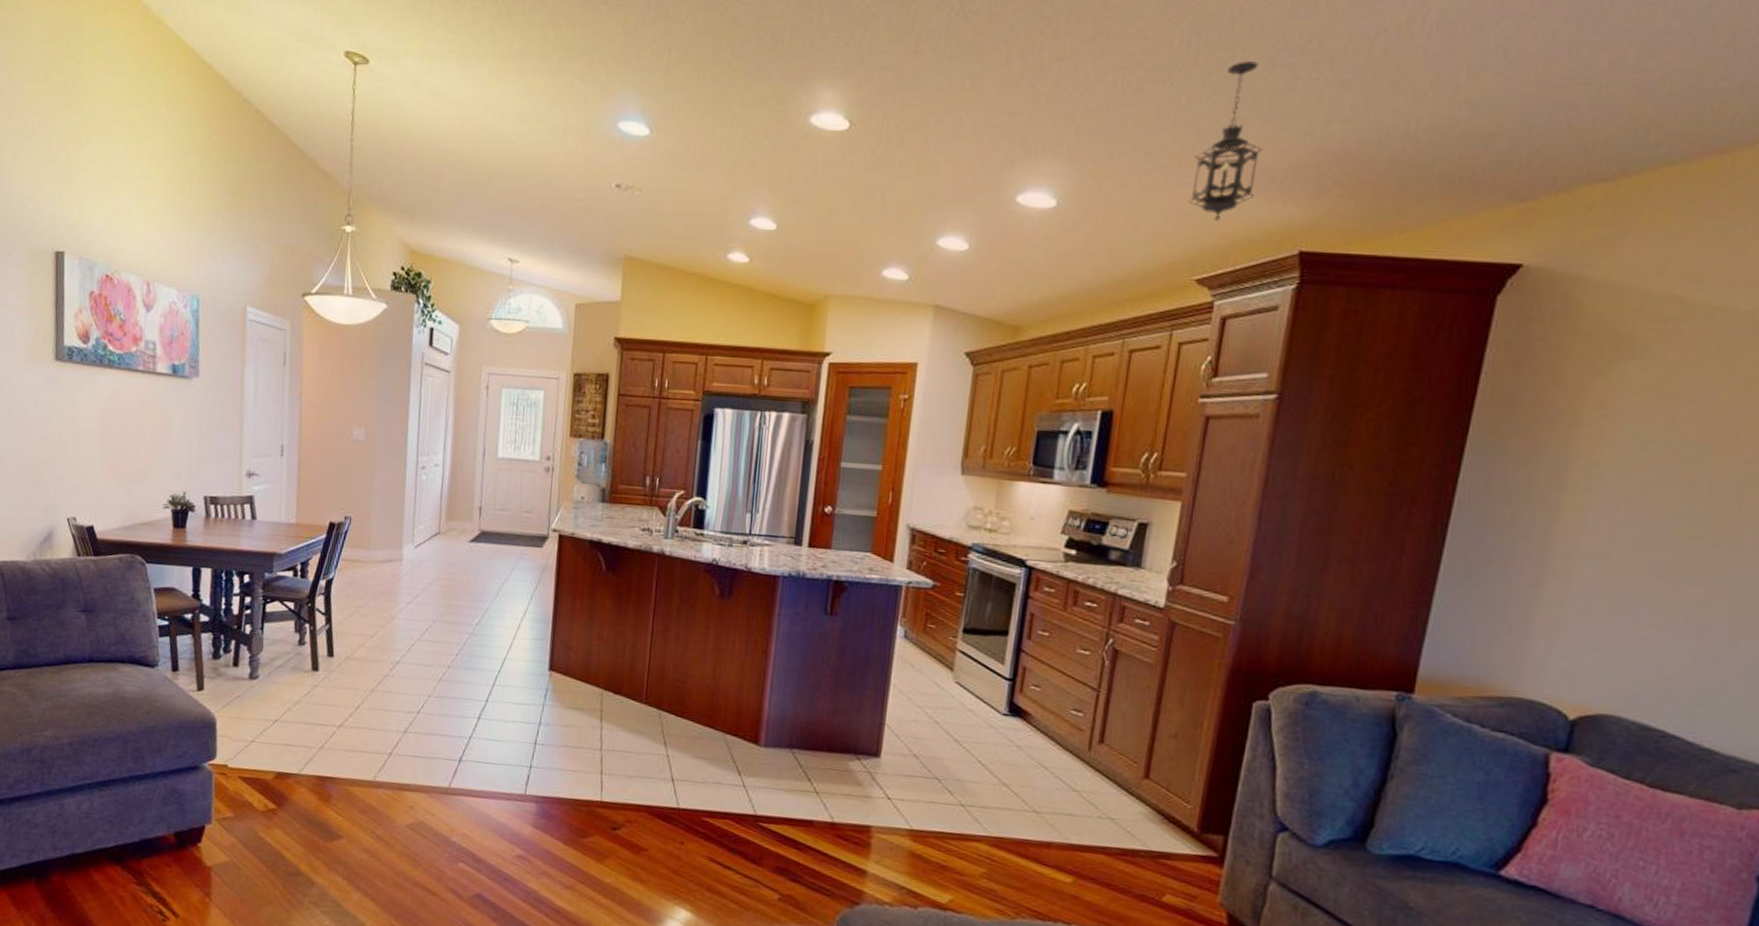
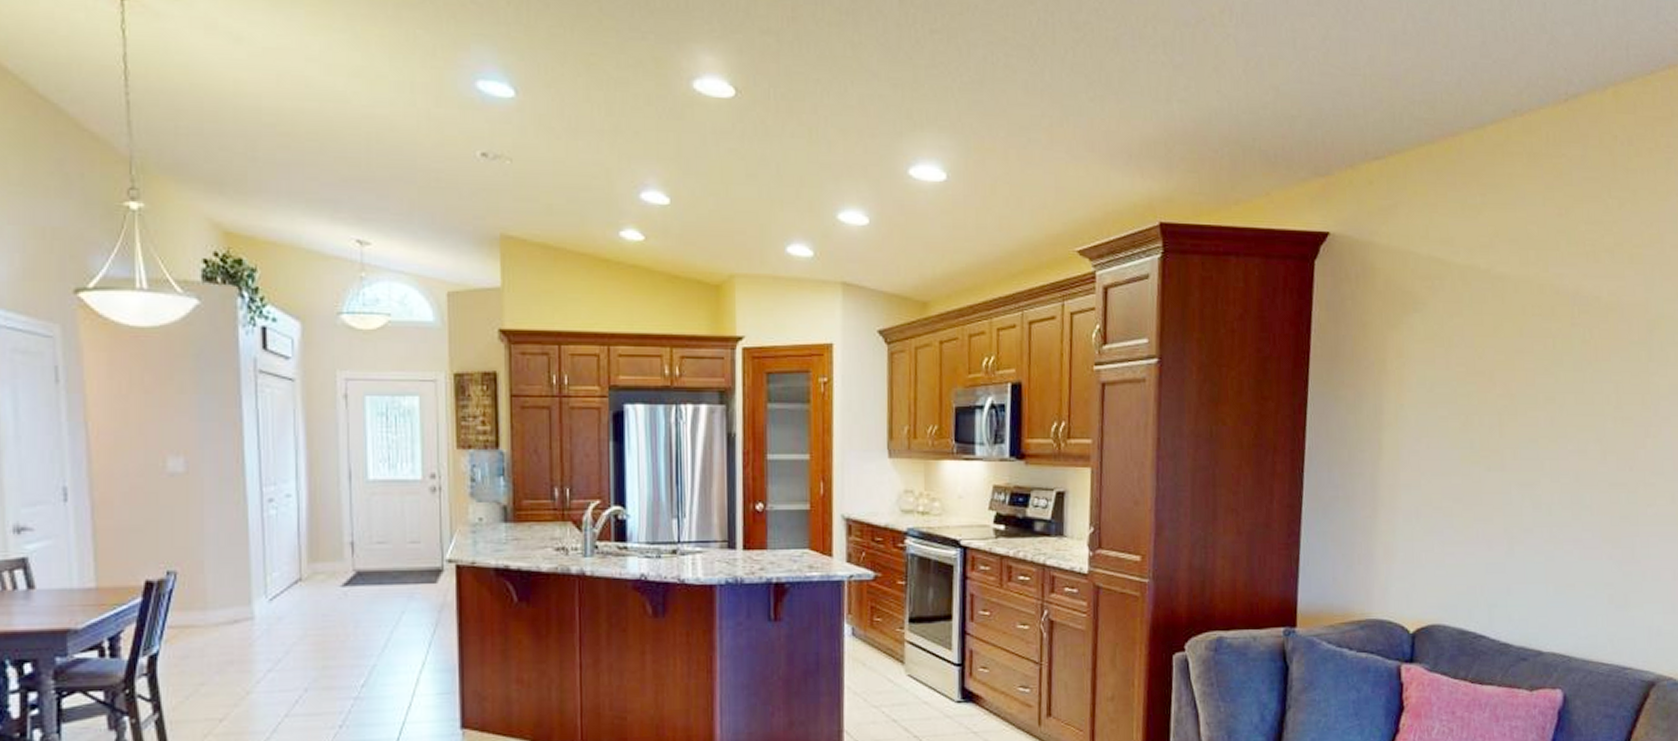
hanging lantern: present [1187,61,1262,222] -> none [1061,42,1118,195]

